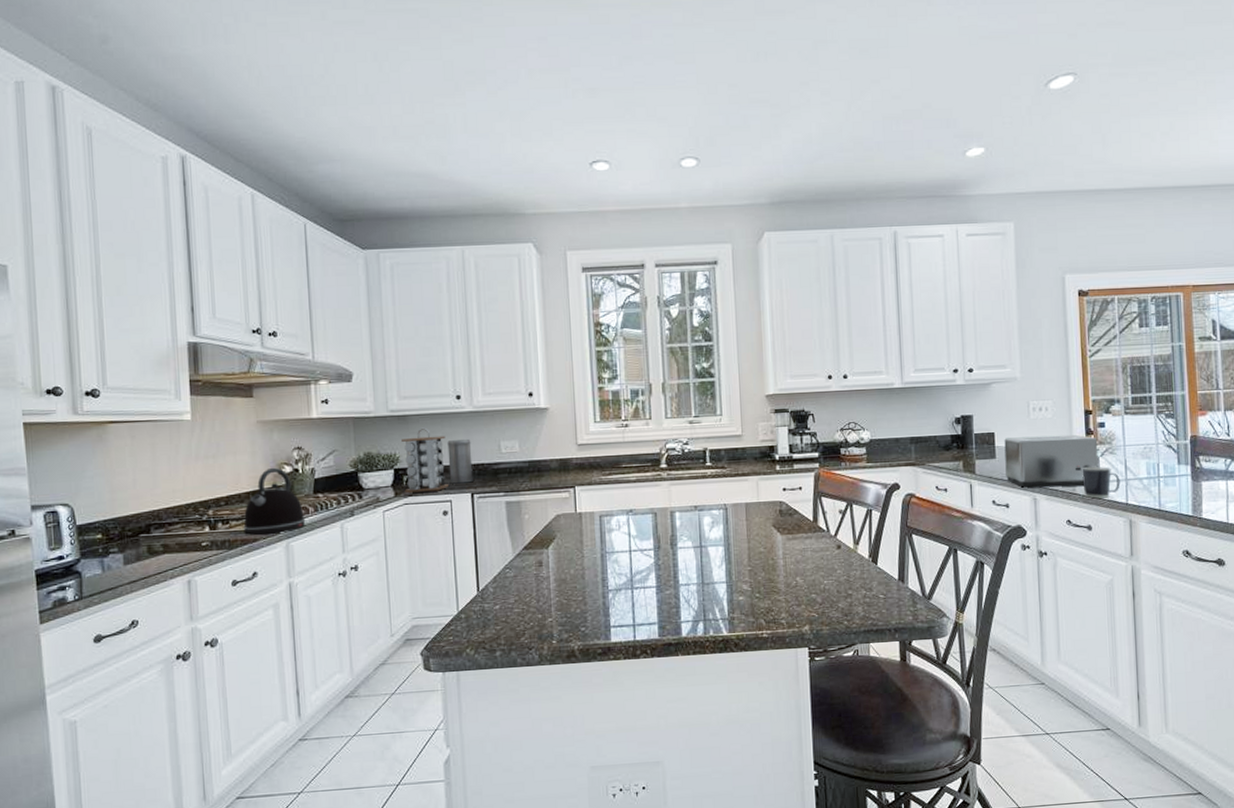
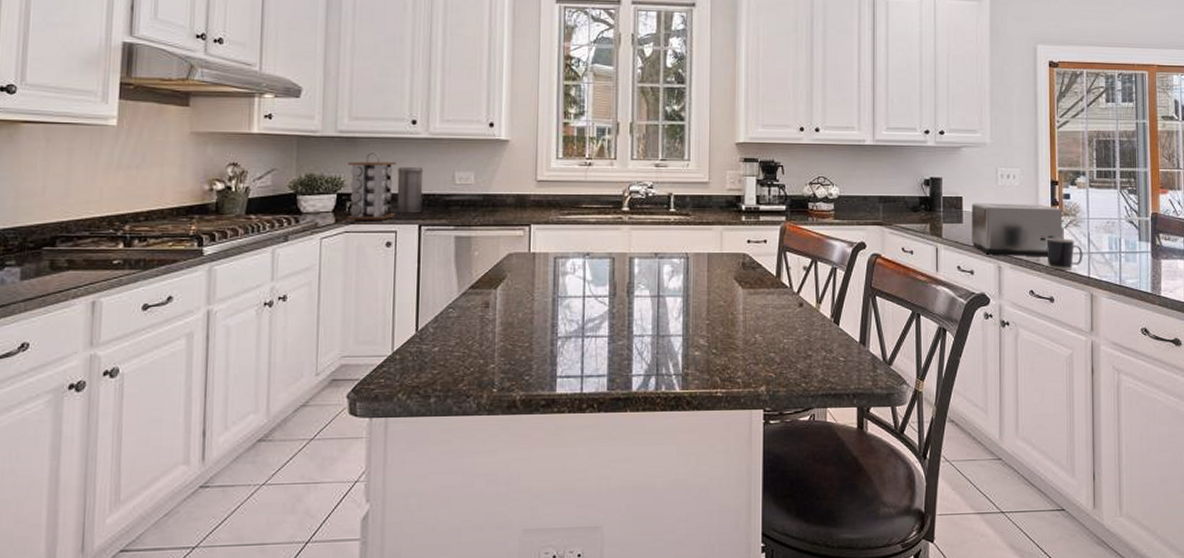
kettle: present [243,467,306,535] -> none [162,183,234,255]

